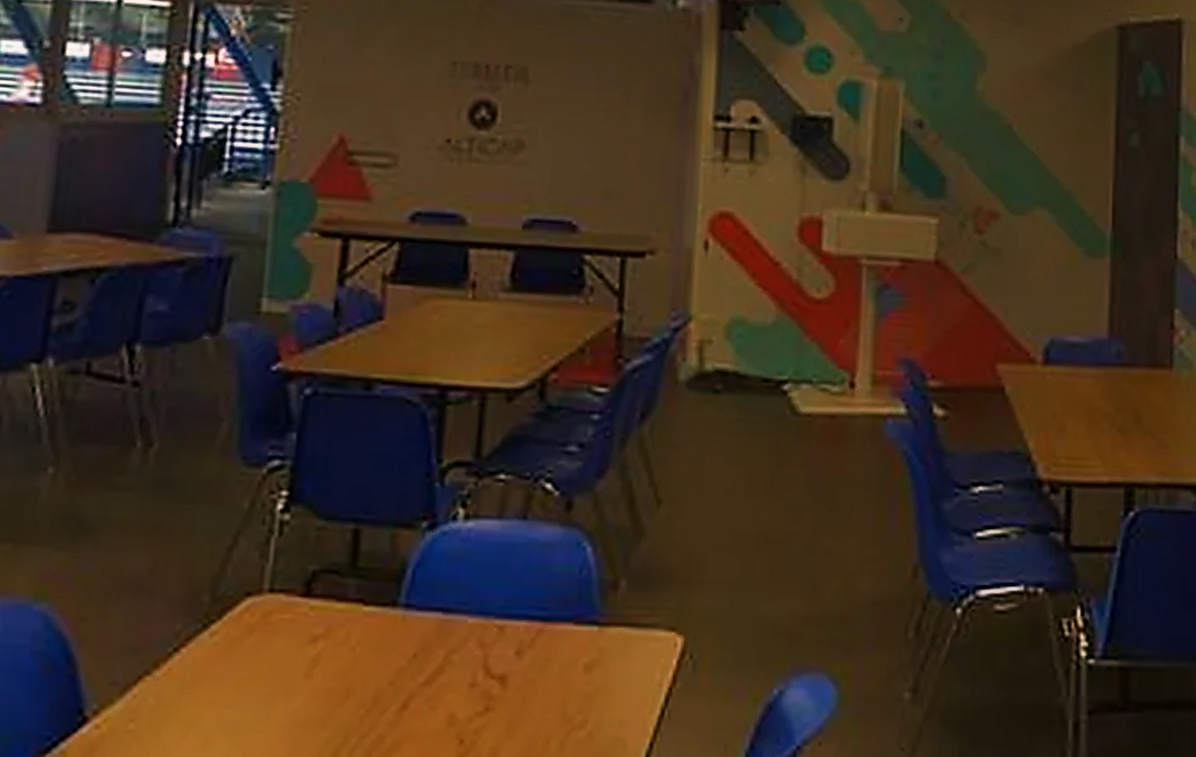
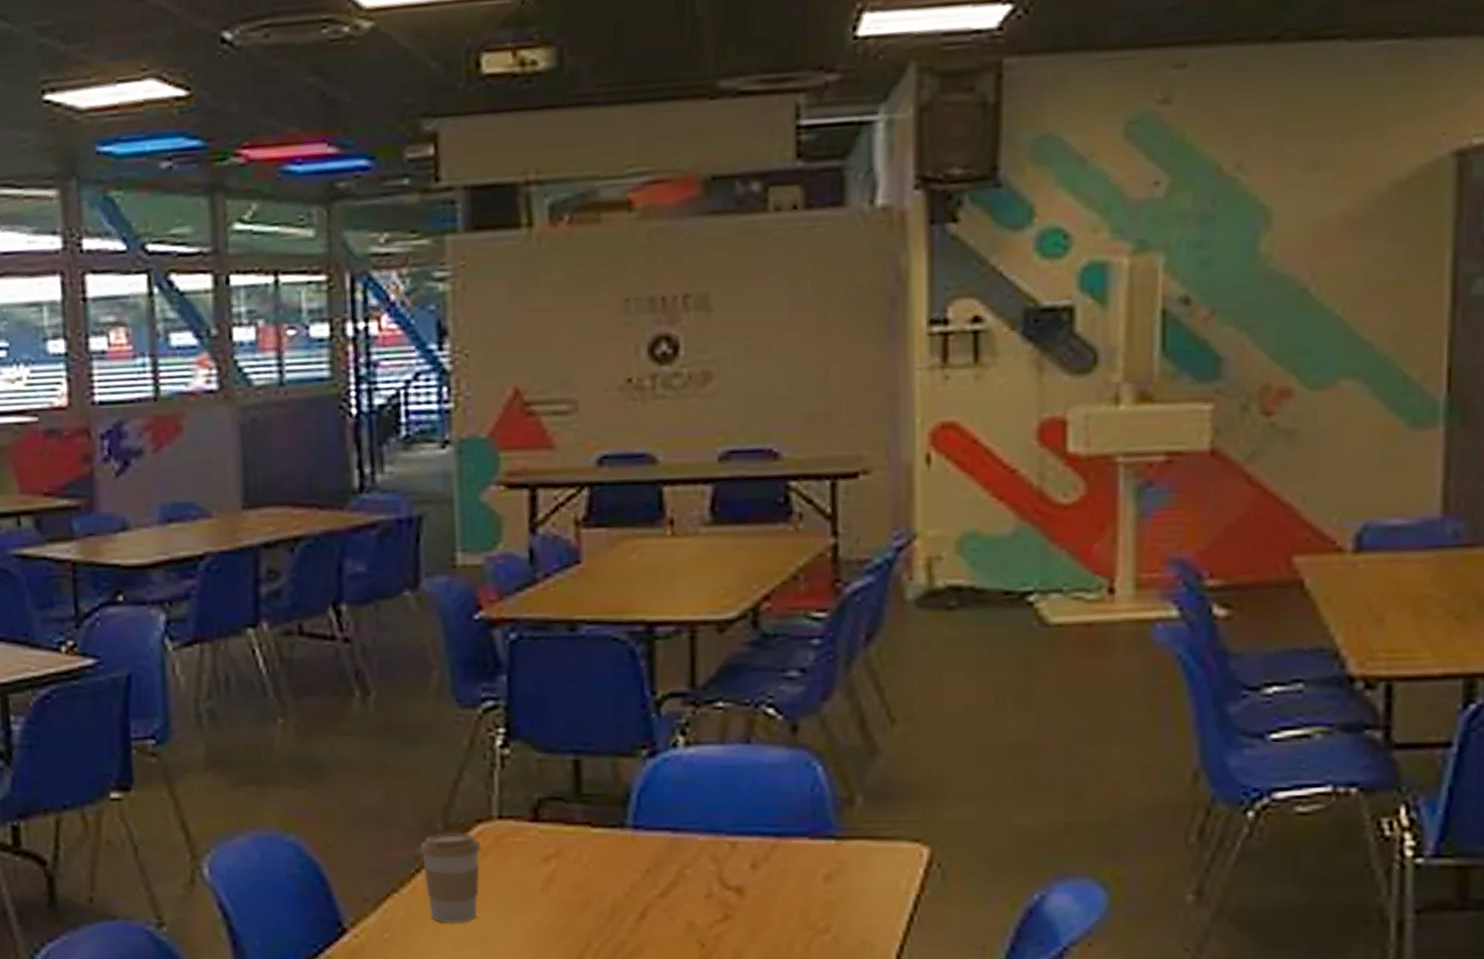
coffee cup: none [181,605,248,712] -> present [420,832,482,923]

